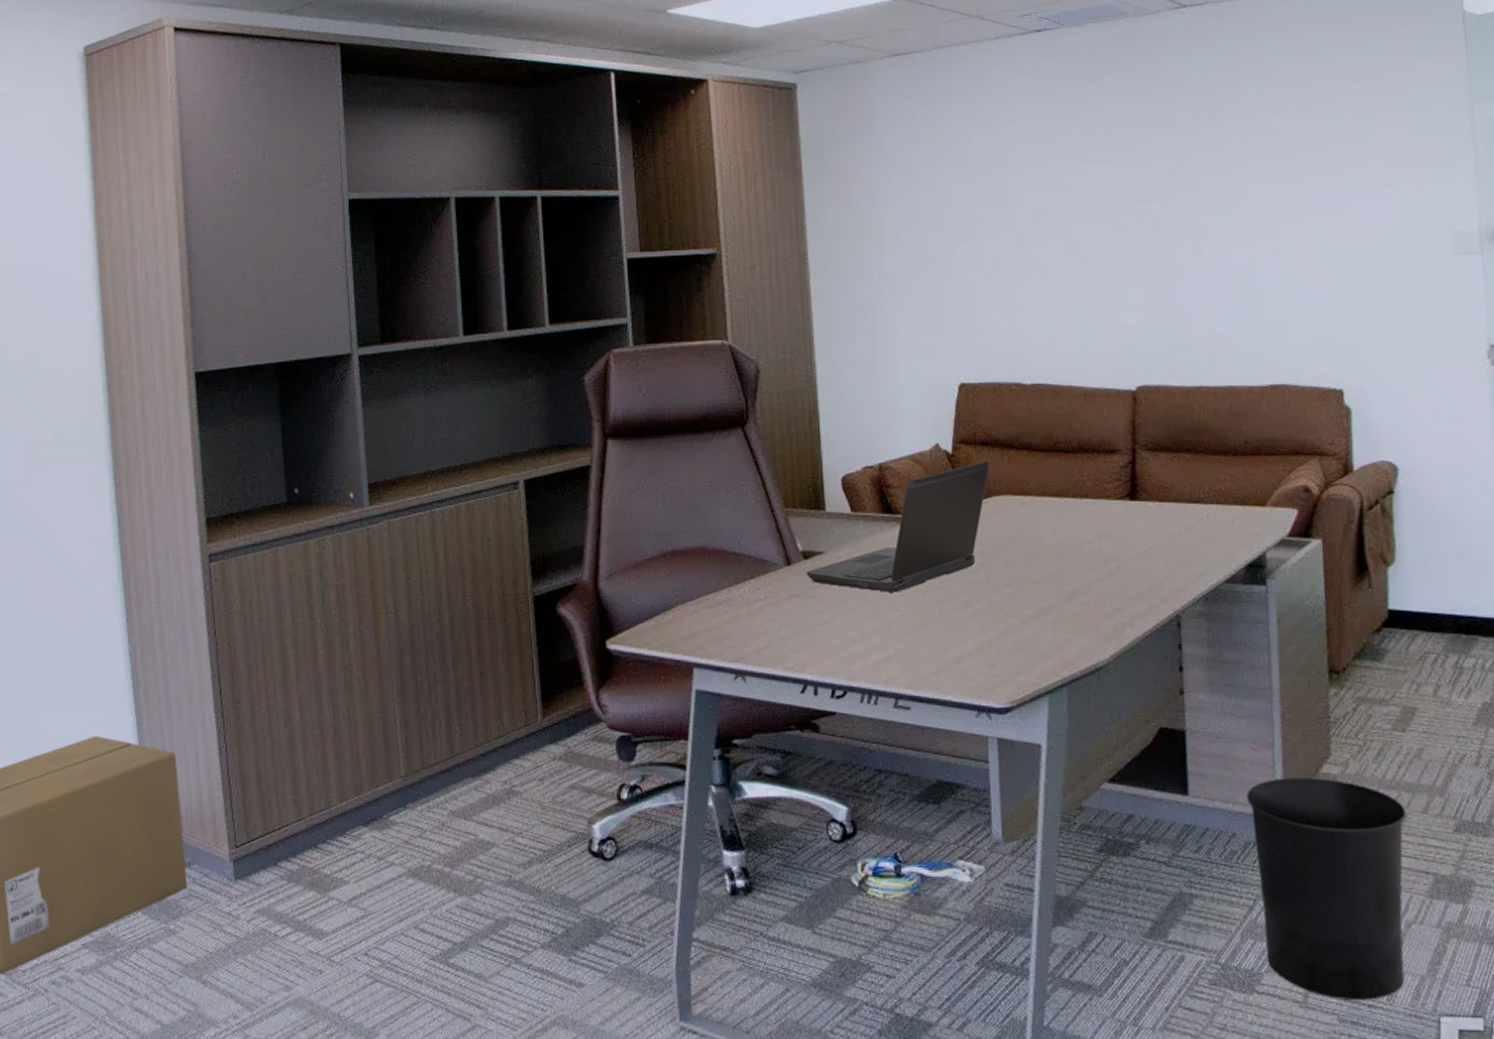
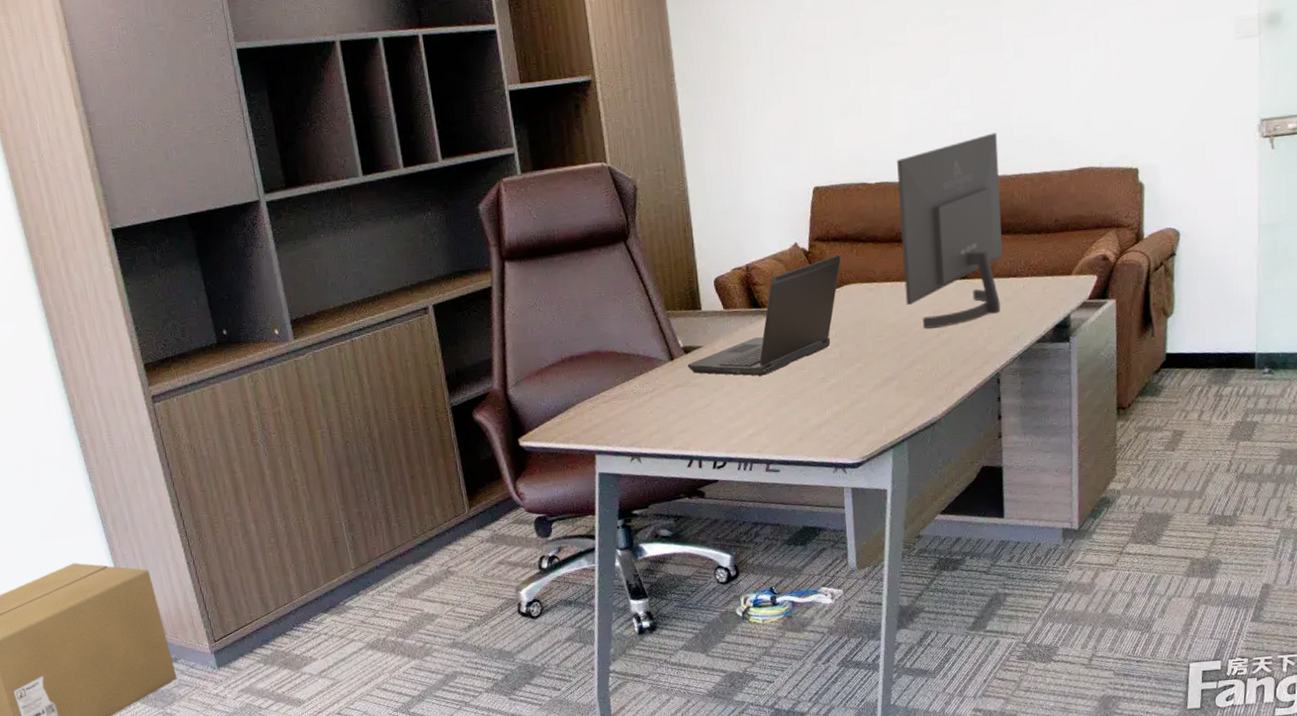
computer monitor: none [1056,339,1182,554] -> present [897,133,1003,329]
waste bin: present [1247,778,1406,1000] -> none [1050,493,1172,659]

